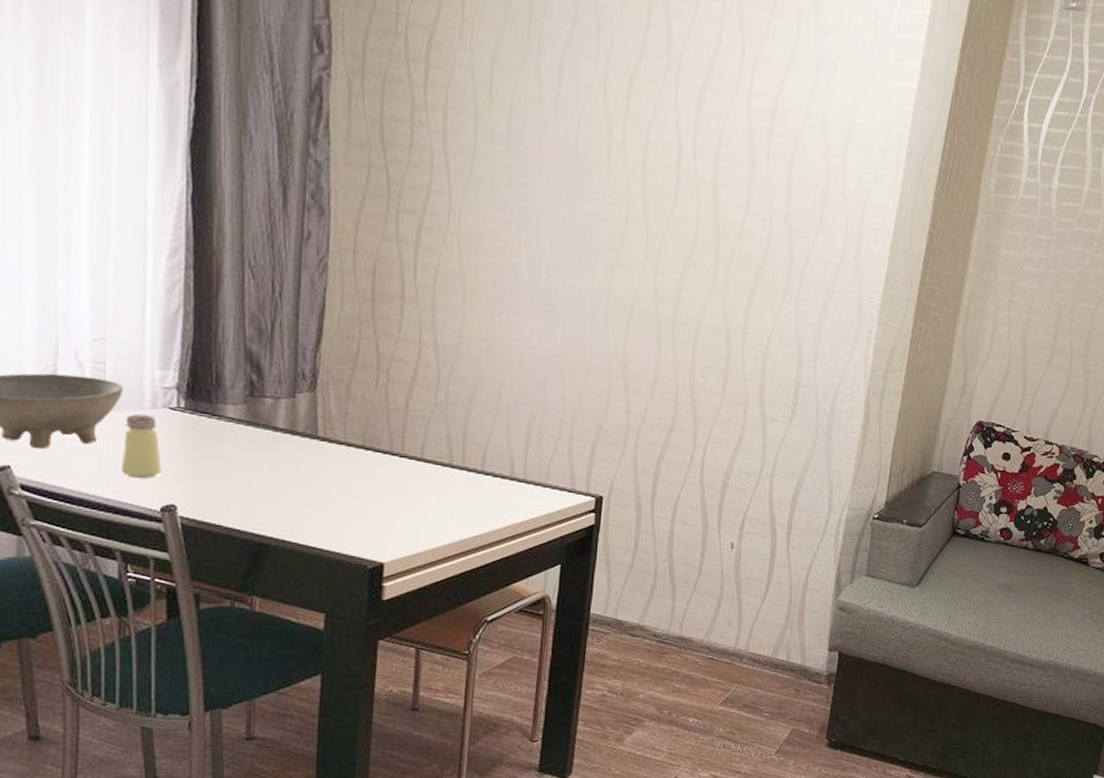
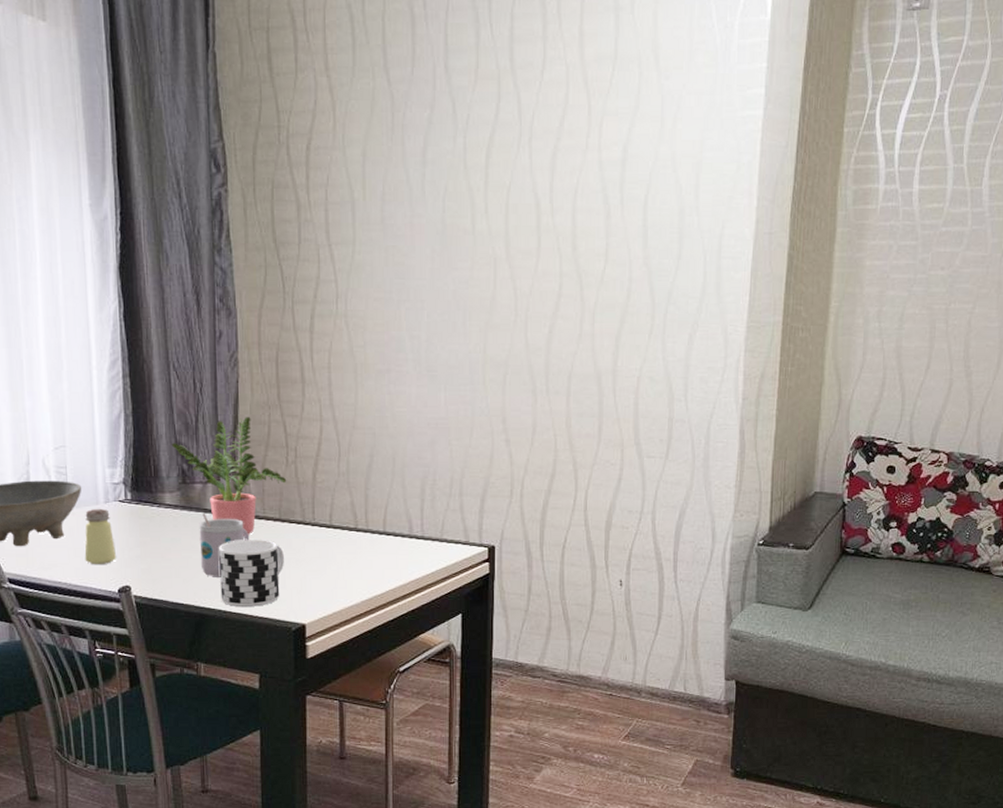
potted plant: none [239,330,375,462] -> present [171,417,287,537]
mug: none [264,432,326,504] -> present [199,514,250,577]
cup: none [286,464,366,540] -> present [219,540,285,606]

